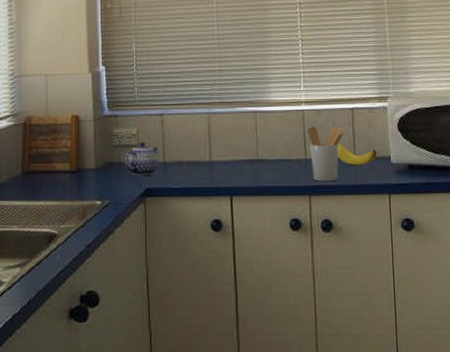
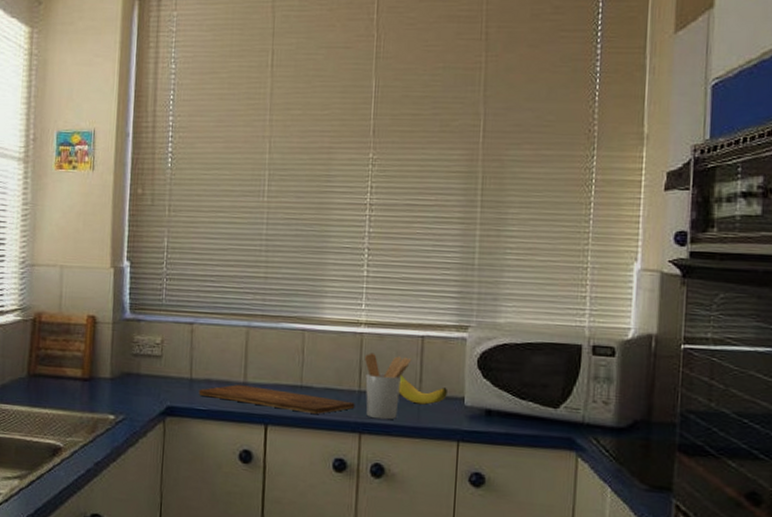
teapot: present [124,141,159,175] -> none [144,352,186,392]
cutting board: none [172,163,304,182] -> present [198,384,355,414]

